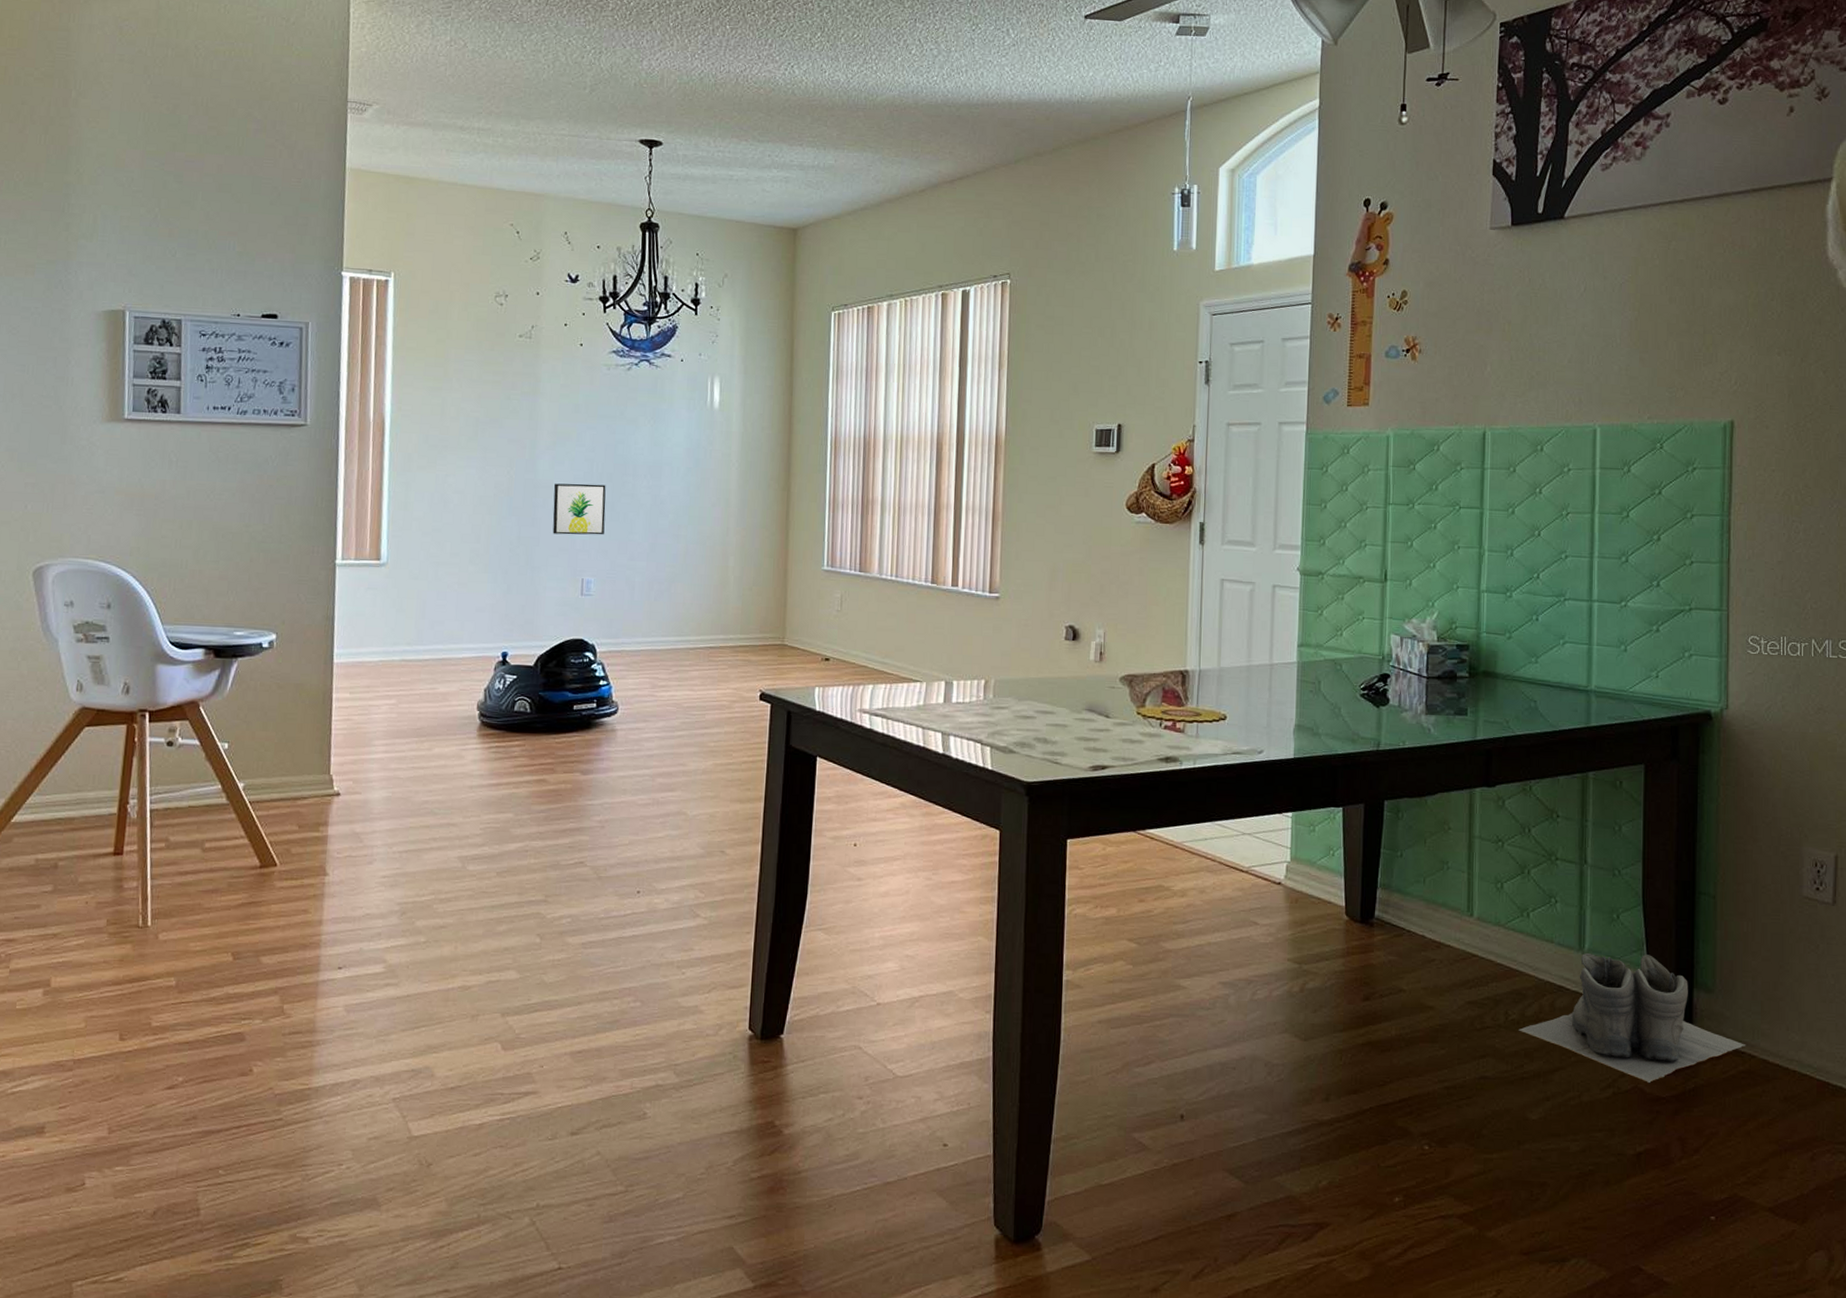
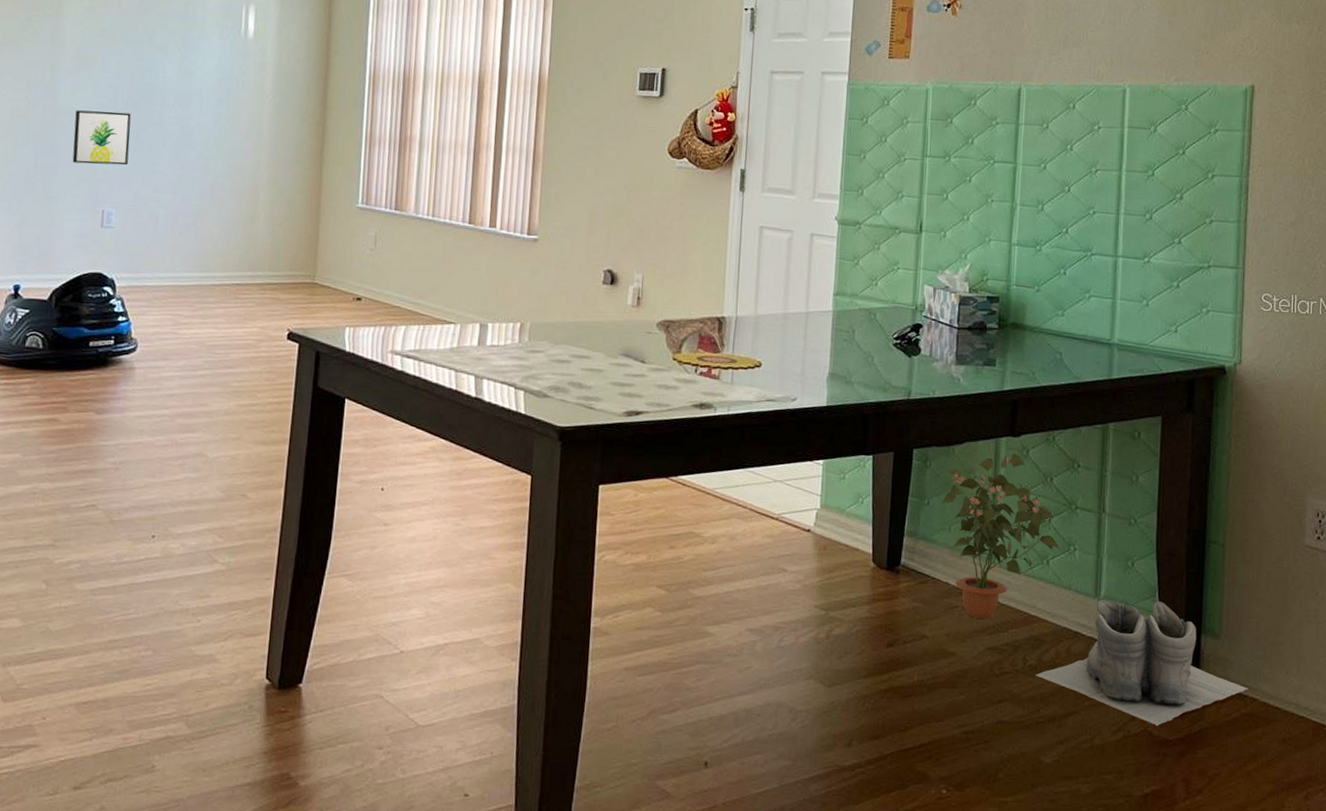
potted plant: none [1415,804,1540,973] -> present [941,454,1060,620]

